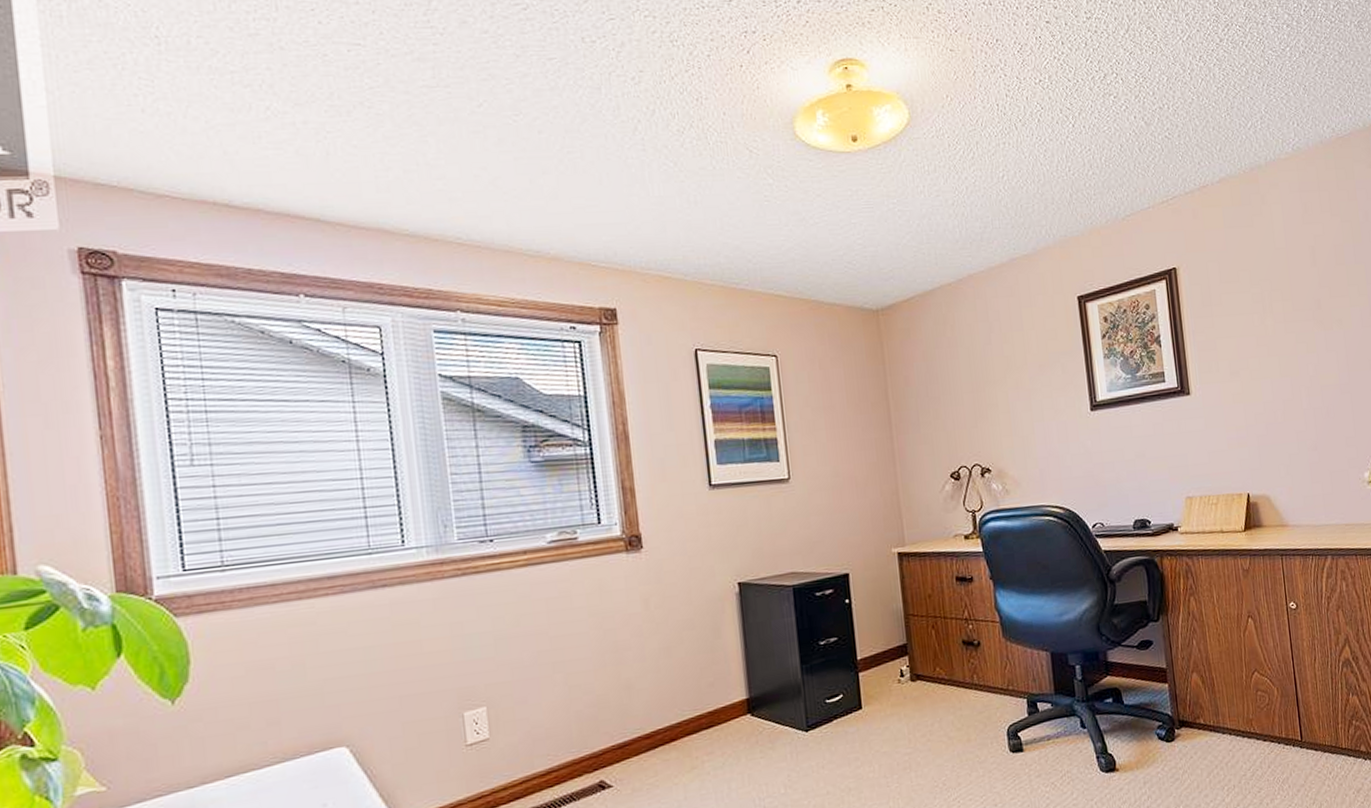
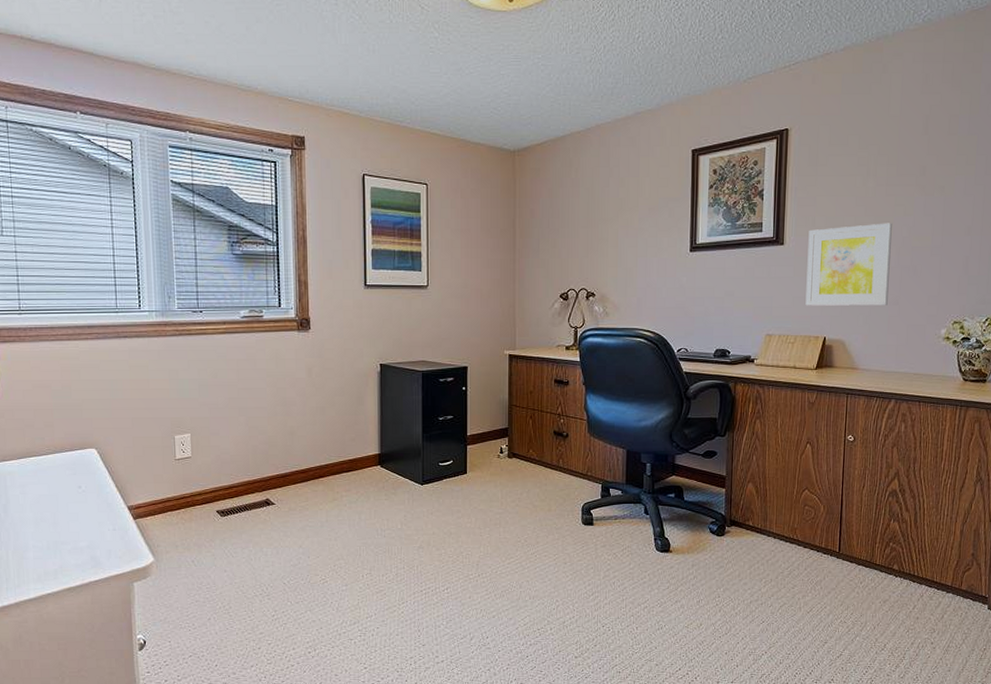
wall art: none [1214,362,1307,461] -> present [805,223,892,306]

